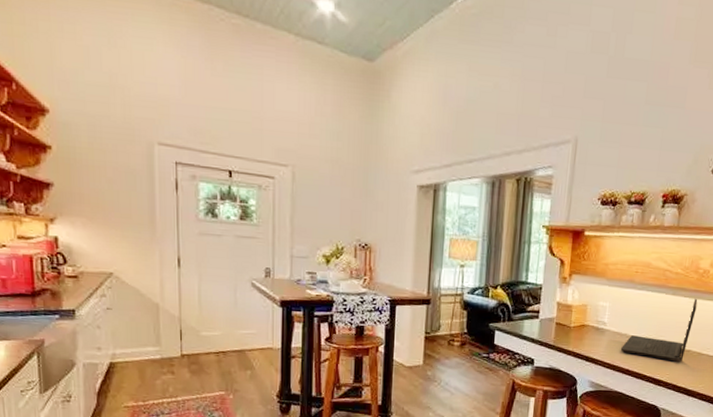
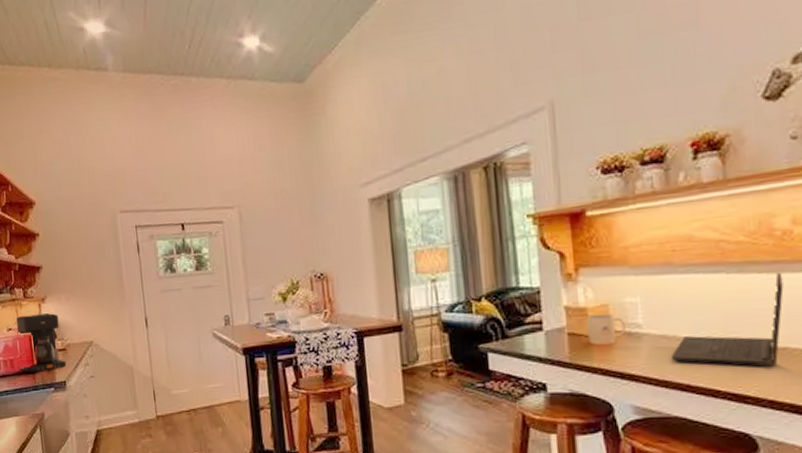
coffee maker: none [13,233,77,297] -> present [16,313,67,373]
mug: none [569,311,596,336] -> present [587,313,626,346]

